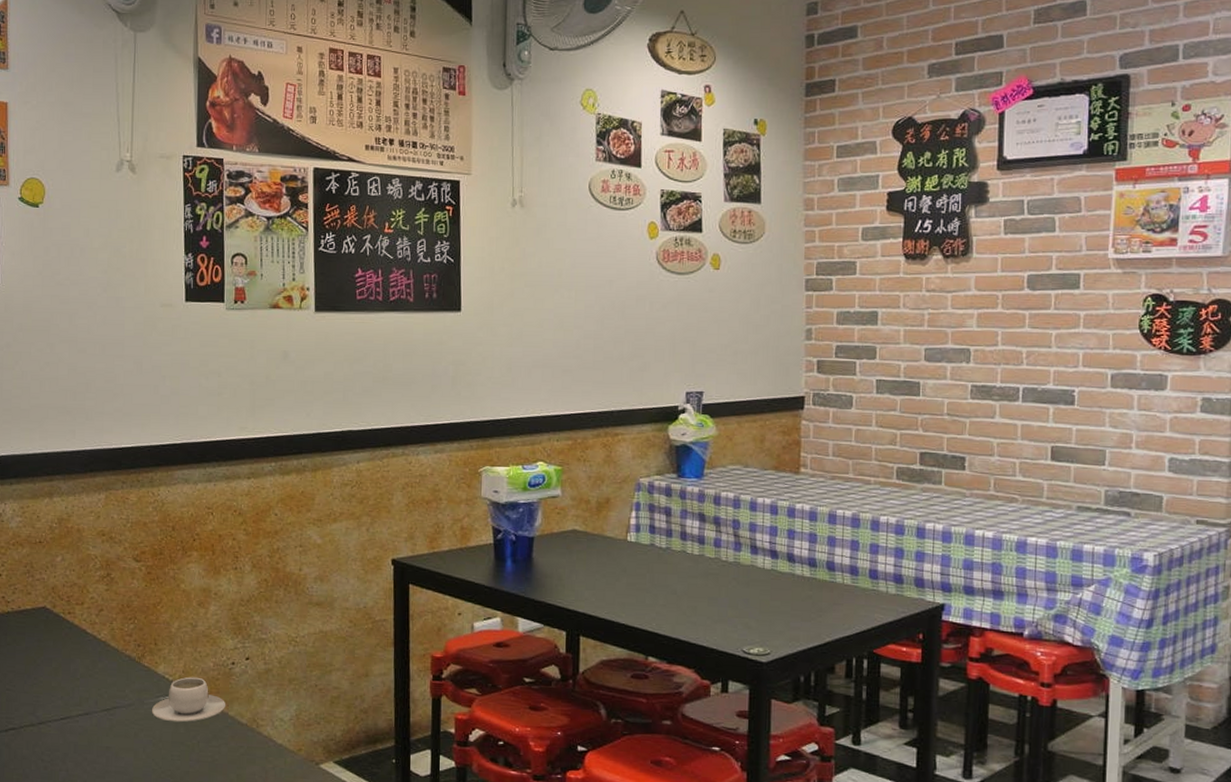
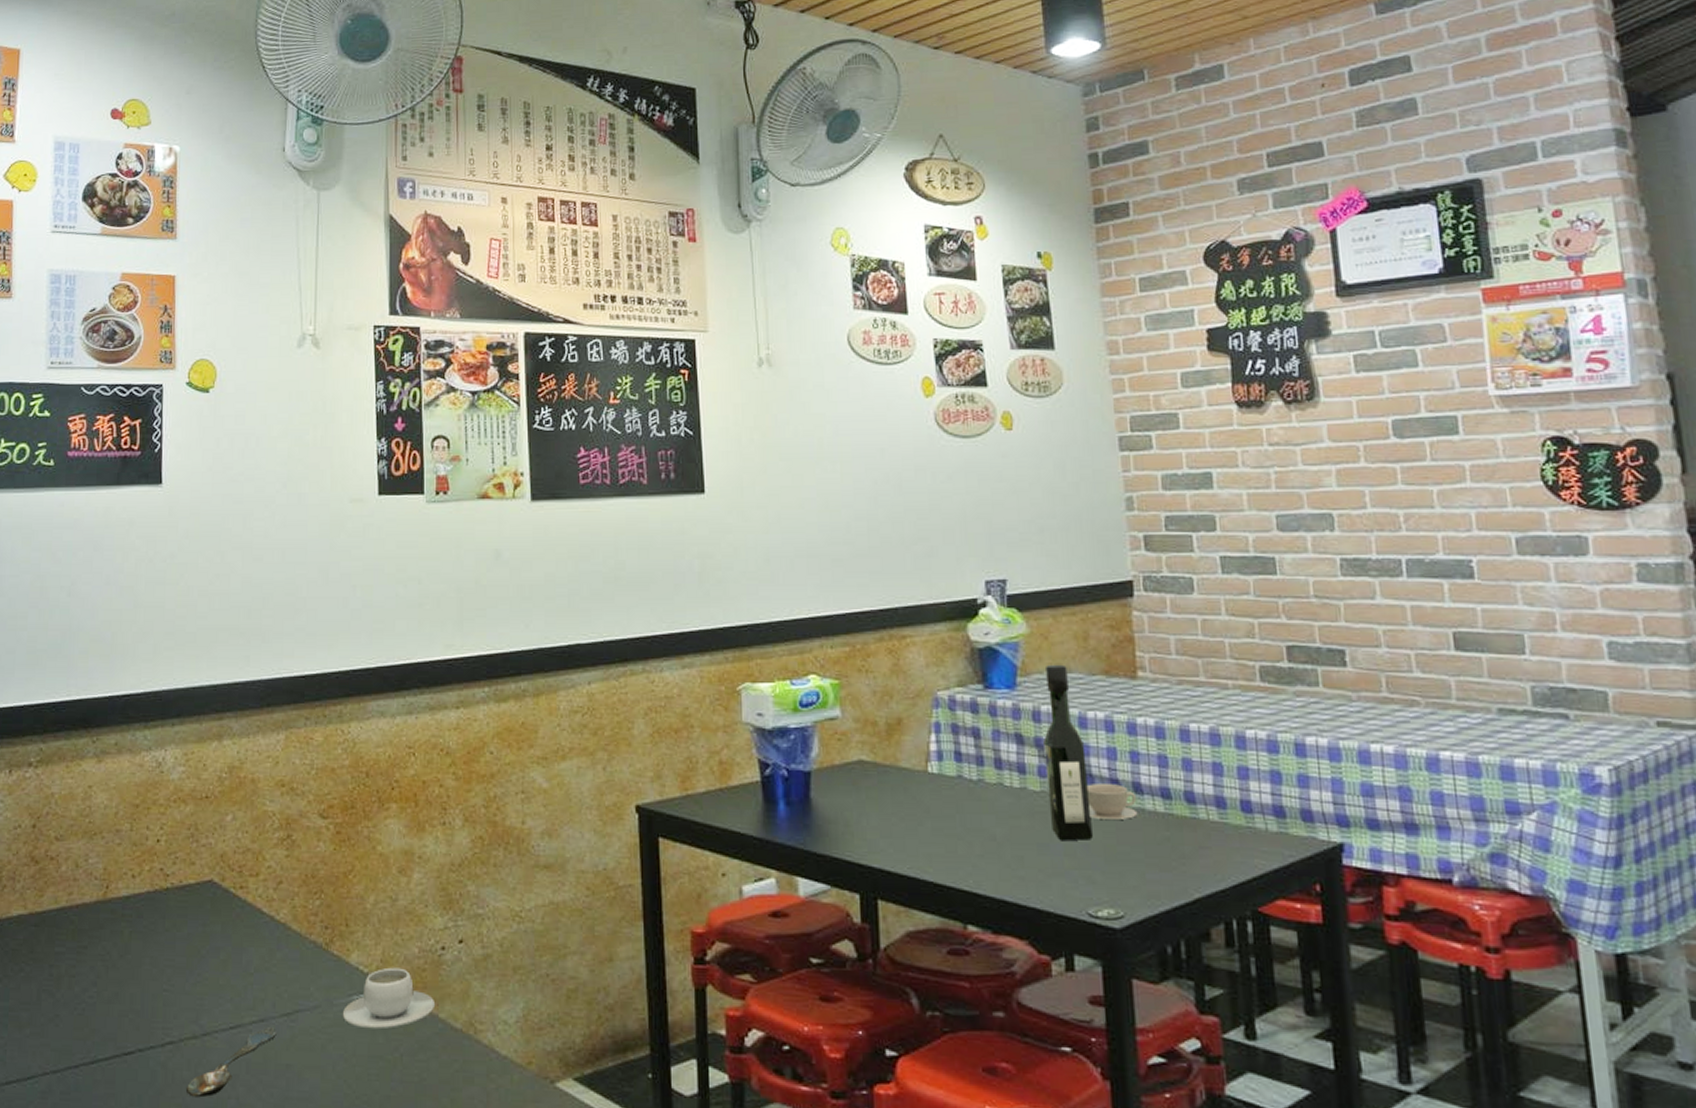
spoon: none [25,719,98,770] -> present [185,1027,277,1098]
bottle: none [720,460,753,596] -> present [1043,664,1093,840]
teacup: none [750,553,789,581] -> present [1086,784,1138,819]

